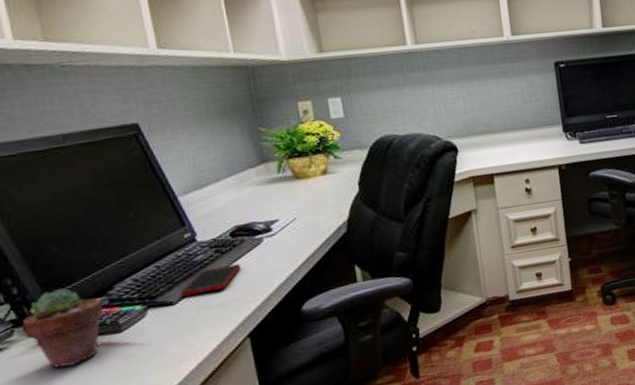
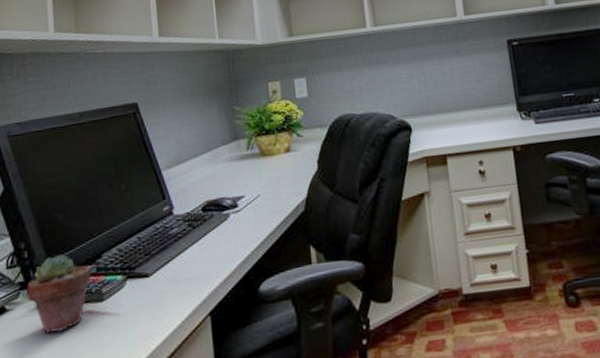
cell phone: present [180,263,241,297] -> none [155,238,208,269]

